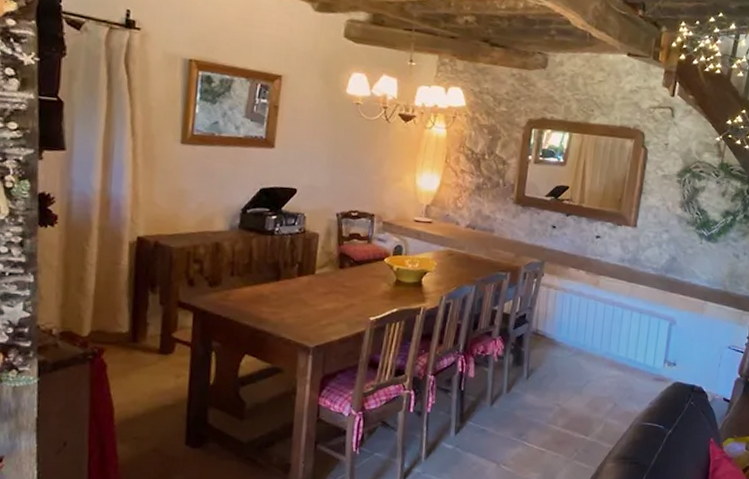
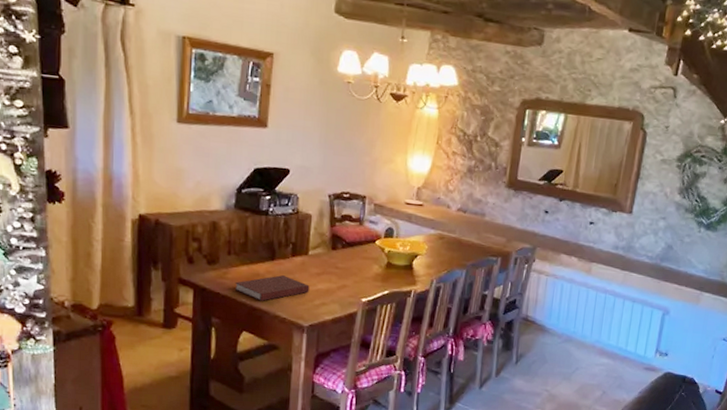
notebook: none [237,296,316,323] -> present [234,275,310,301]

